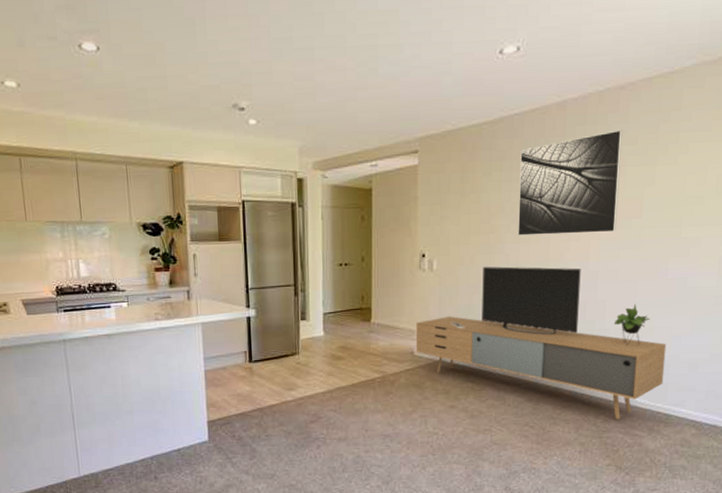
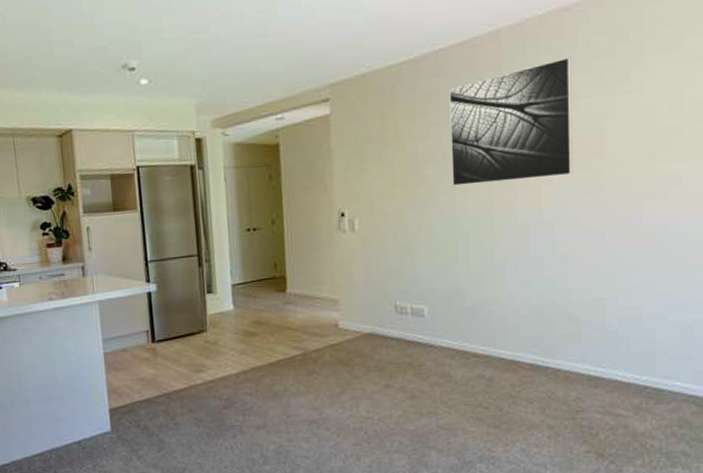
media console: present [415,266,667,420] -> none [338,219,649,397]

